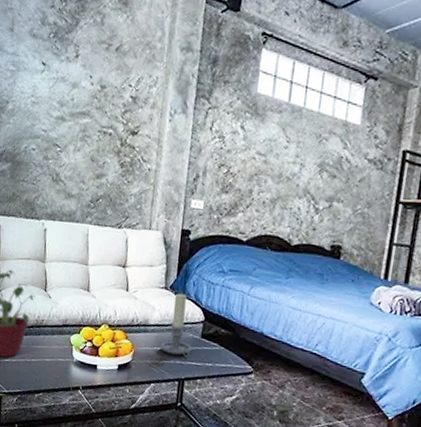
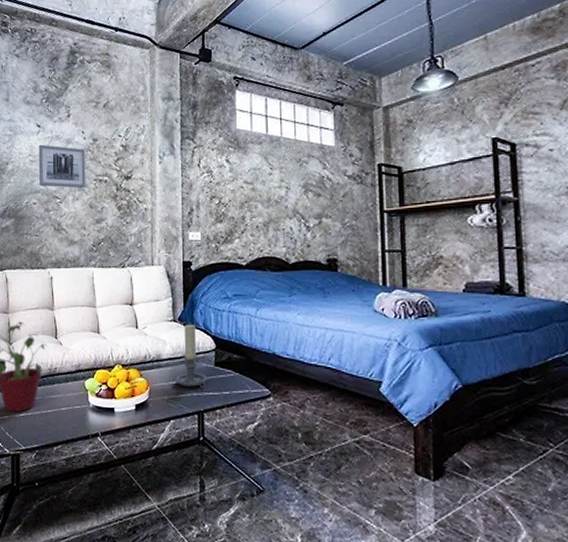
wall art: none [40,85,92,140] -> present [38,144,86,189]

